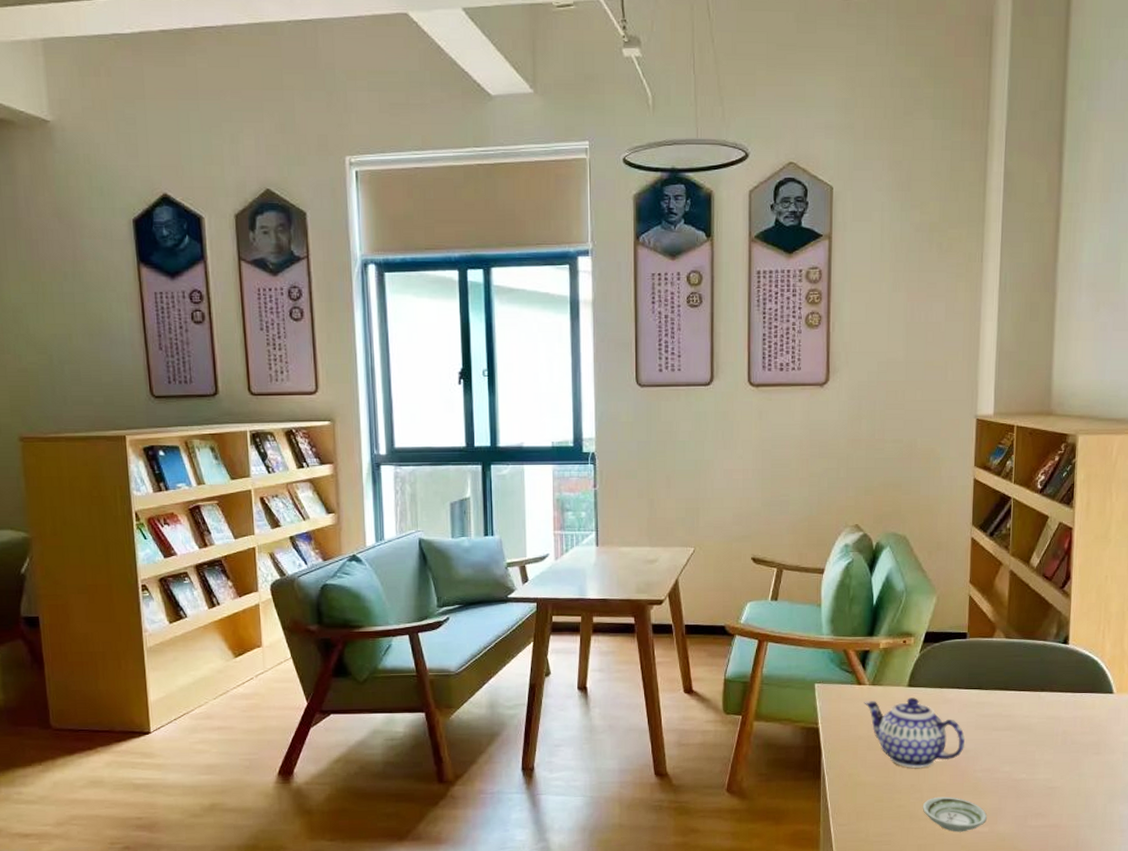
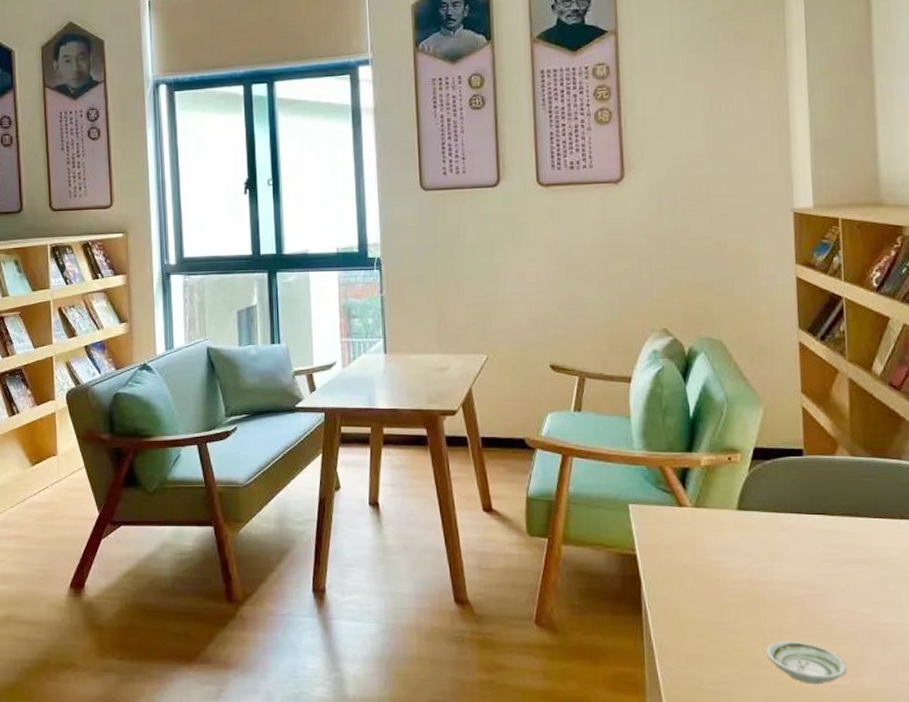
teapot: present [864,697,965,768] -> none [687,523,811,605]

